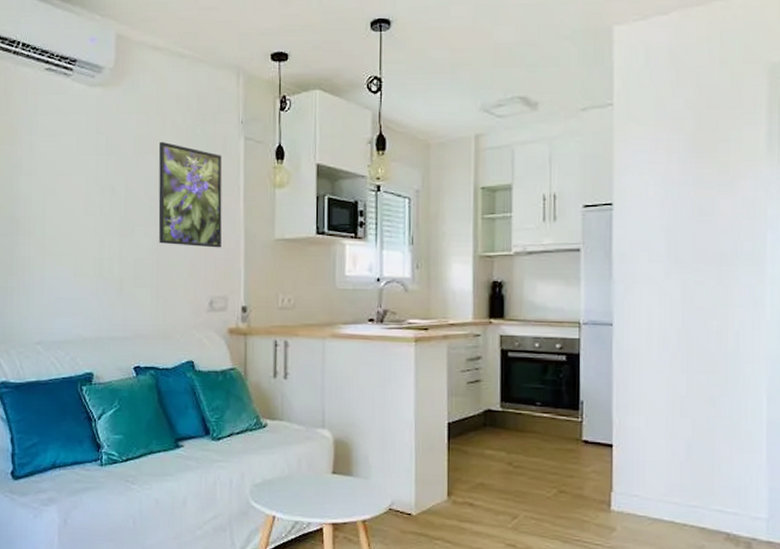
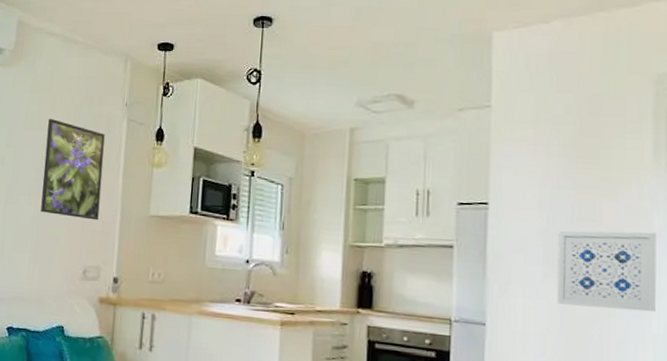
wall art: none [679,222,770,300] -> present [557,231,656,313]

